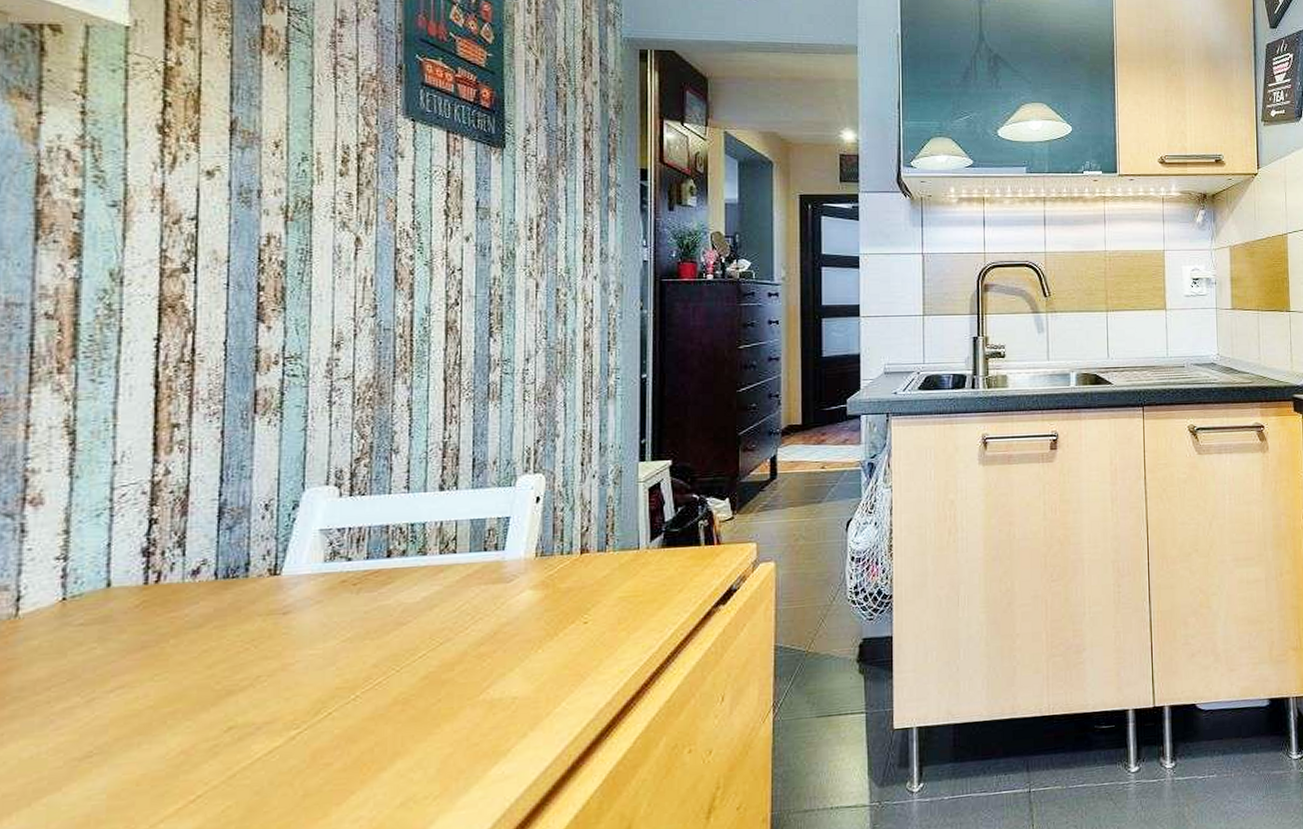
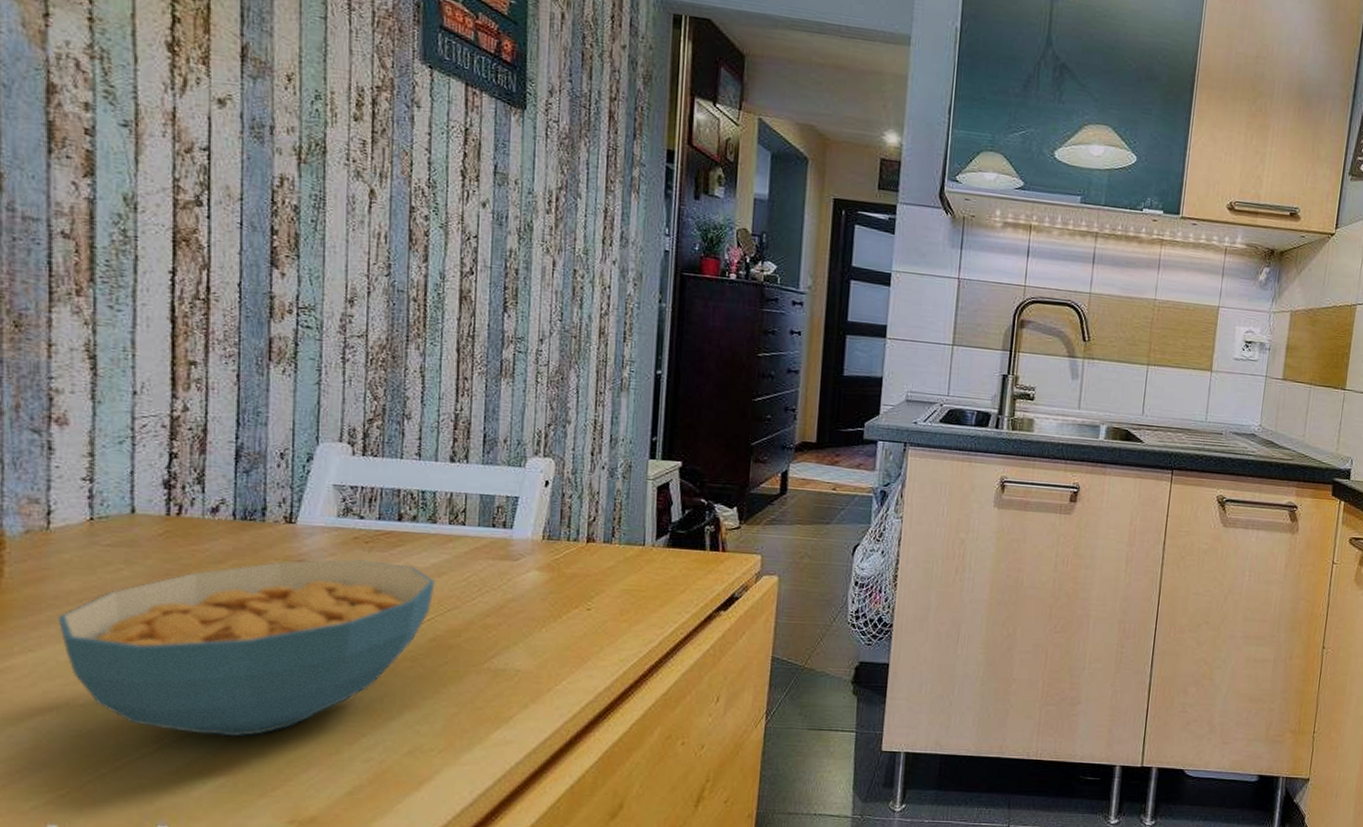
cereal bowl: none [22,602,426,819] -> present [57,559,435,737]

